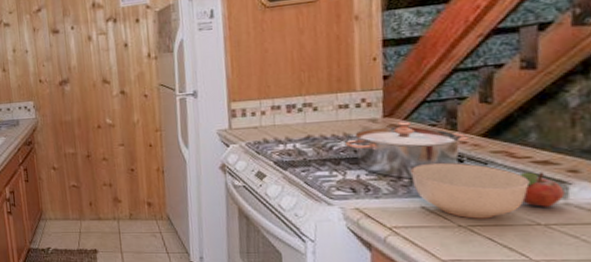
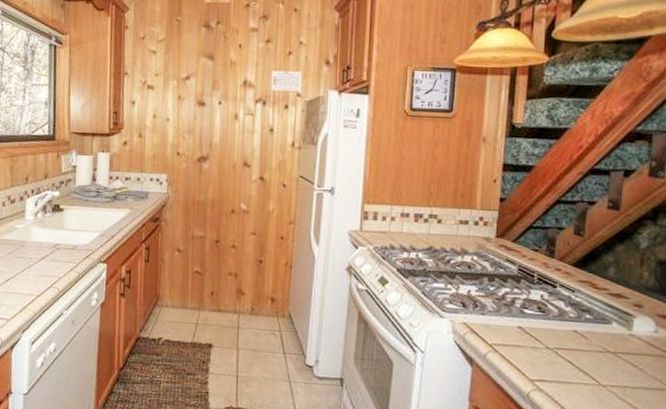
cooking pot: present [346,121,468,180] -> none [462,243,562,300]
bowl: present [410,162,530,219] -> none [513,285,605,343]
fruit: present [519,172,565,207] -> none [598,303,630,337]

